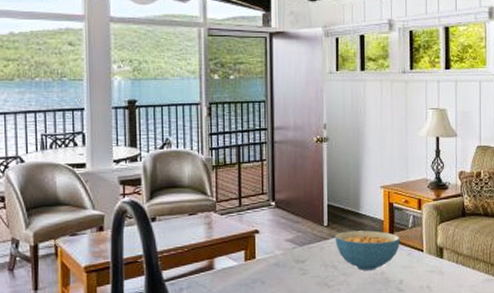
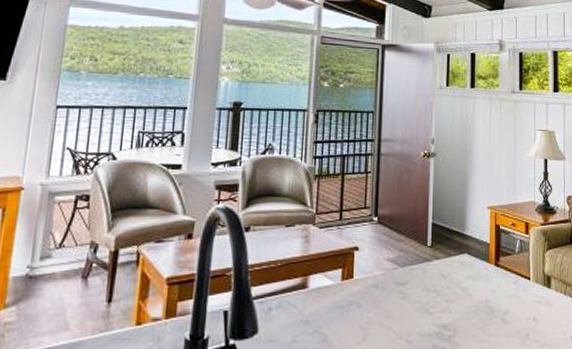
cereal bowl: present [334,230,401,271] -> none [437,253,507,297]

